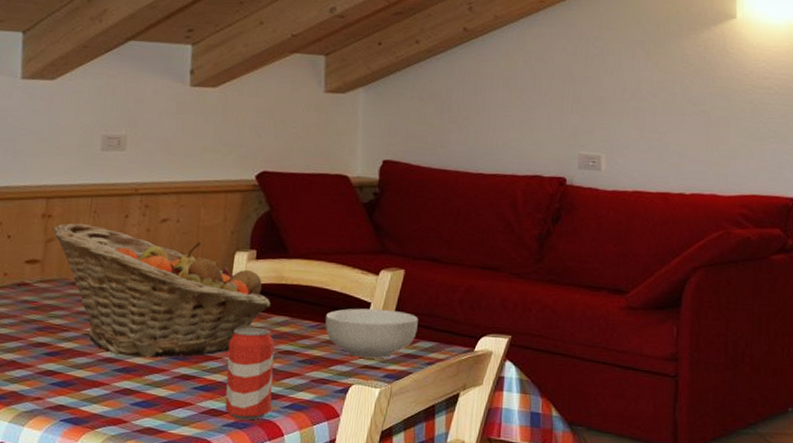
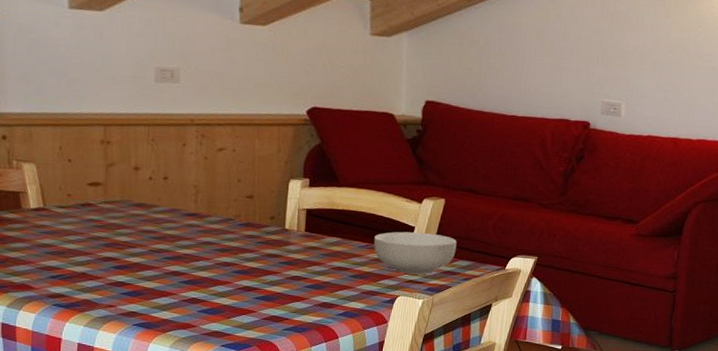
fruit basket: present [52,223,271,358] -> none [112,149,324,272]
beverage can: present [225,327,275,420] -> none [285,246,328,325]

